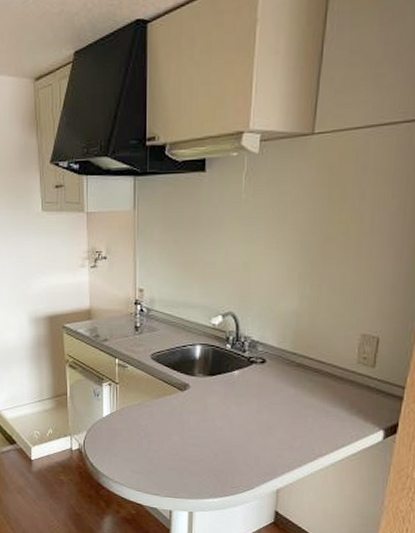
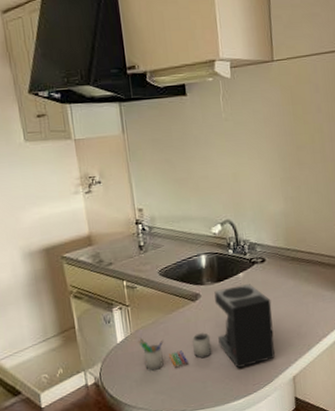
coffee maker: none [122,383,265,468] -> present [138,284,276,372]

